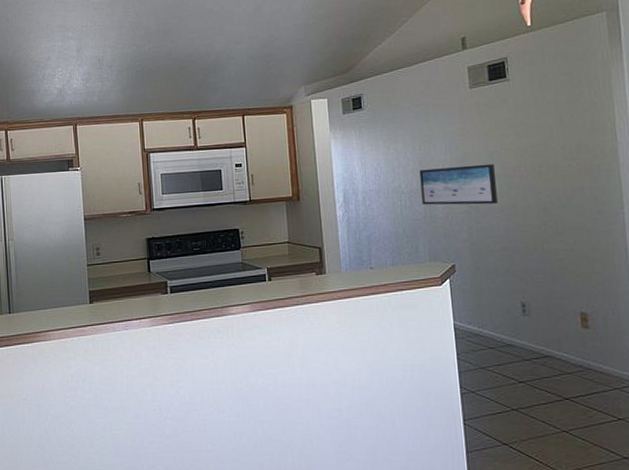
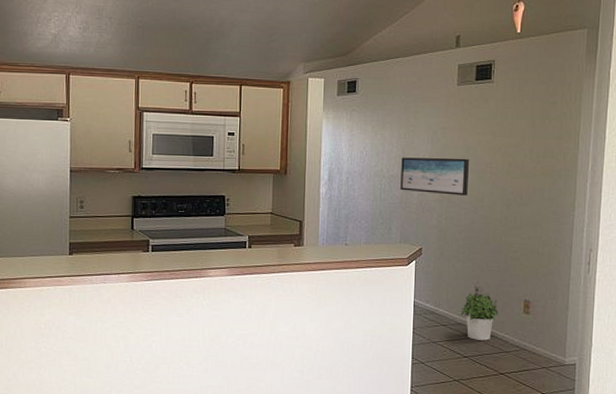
potted plant: none [508,309,553,362] -> present [460,292,499,341]

